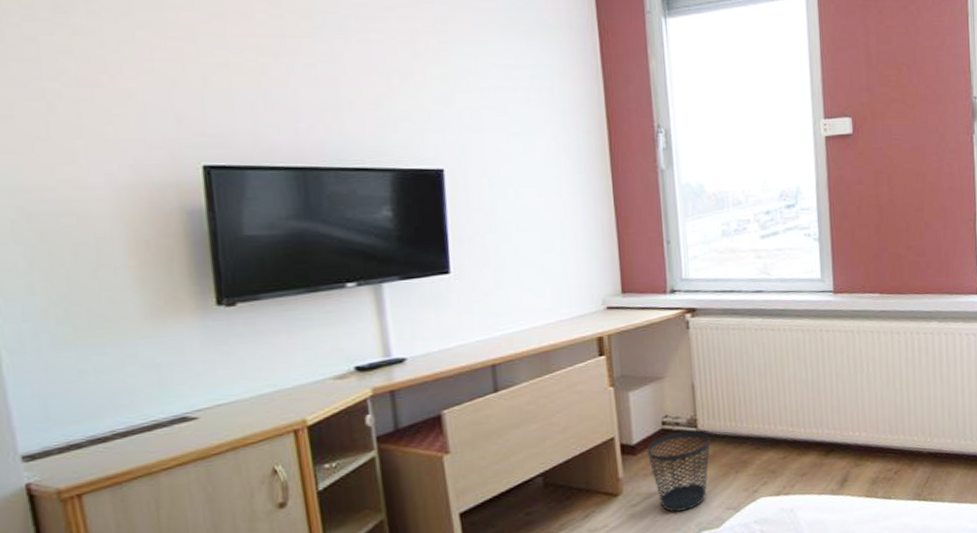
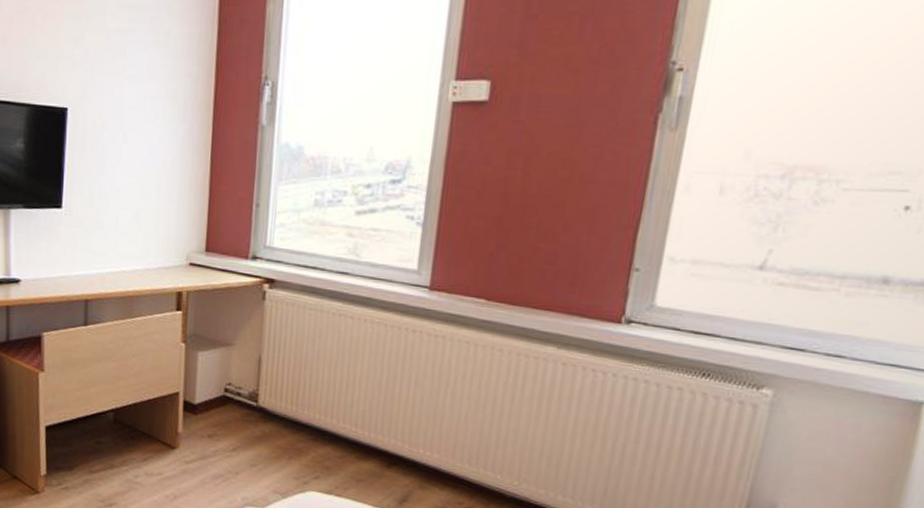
wastebasket: present [647,430,711,512] -> none [207,402,269,482]

